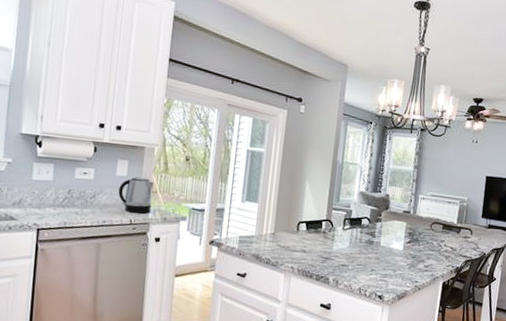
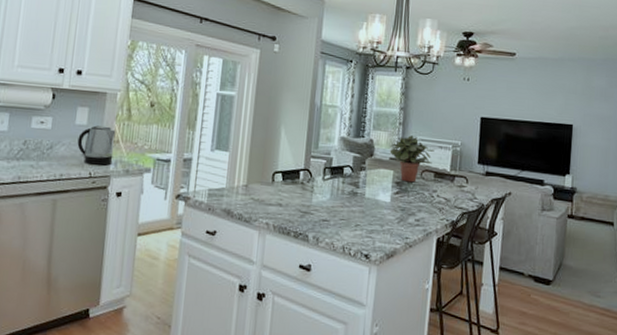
potted plant: none [403,191,444,233] -> present [389,135,435,183]

